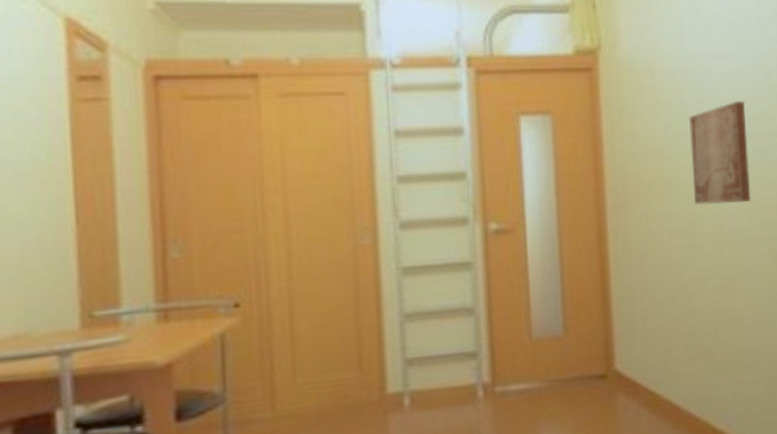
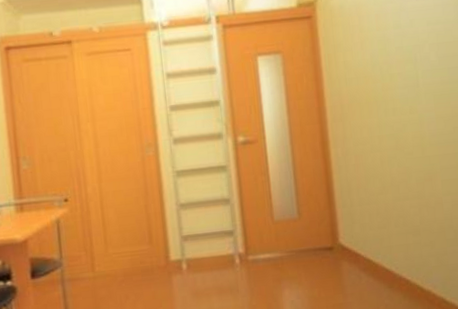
wall art: present [688,100,750,205] -> none [391,31,446,116]

